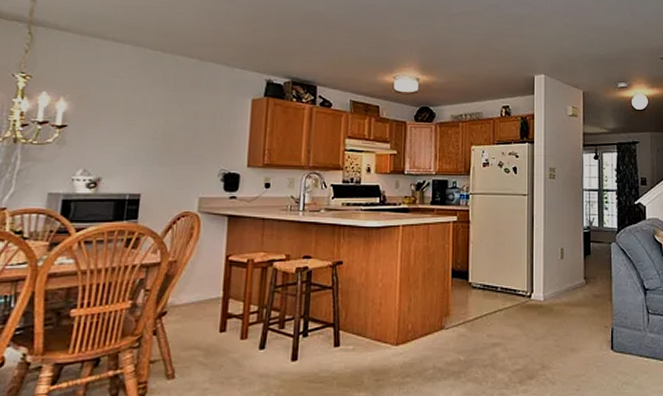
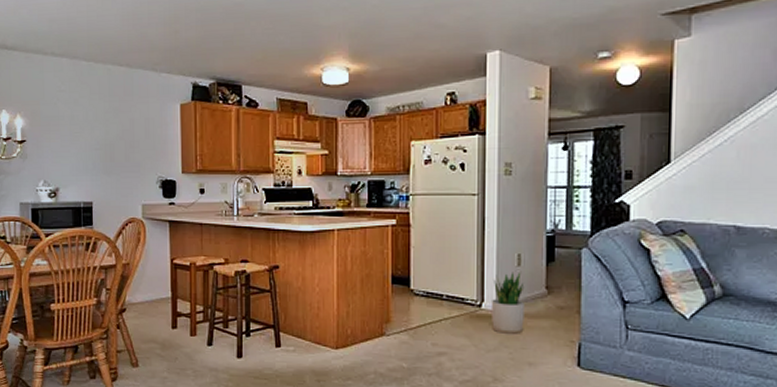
planter: none [540,264,567,322] -> present [492,272,525,334]

